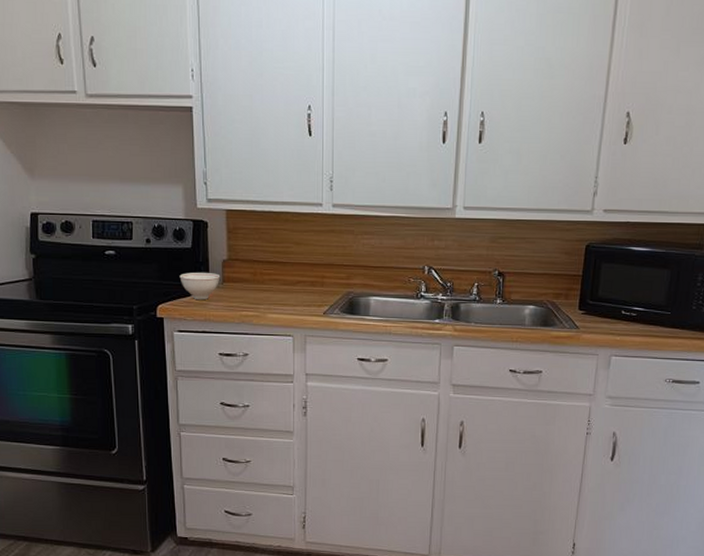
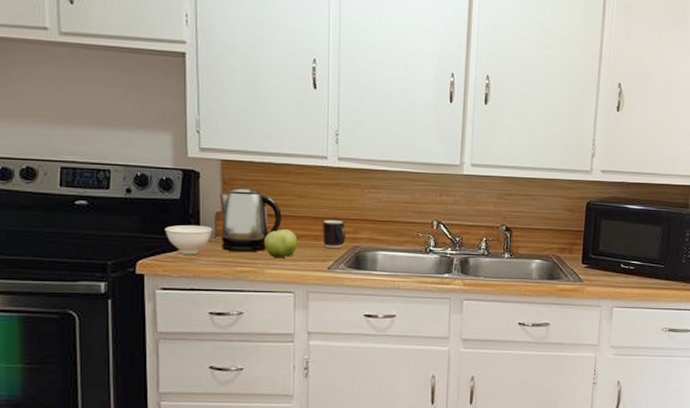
kettle: none [225,237,281,298] -> present [219,188,282,253]
fruit: none [266,274,296,304] -> present [264,228,298,258]
mug: none [317,266,340,294] -> present [321,220,346,249]

